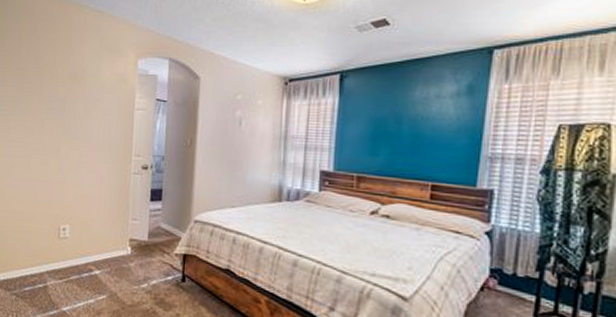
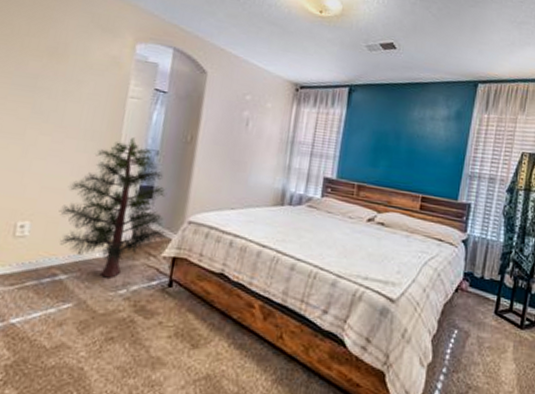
pine tree: none [89,146,175,274] -> present [58,138,166,279]

